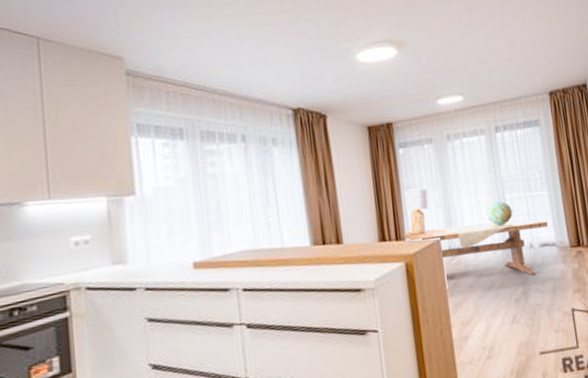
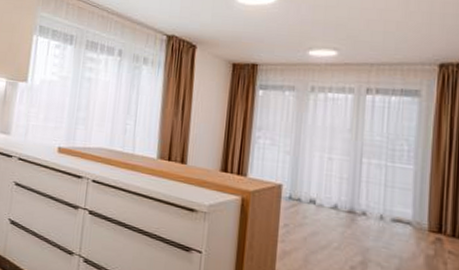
dining table: present [403,218,548,275] -> none [245,169,406,247]
lamp: present [405,188,429,234] -> none [253,129,279,176]
decorative globe: present [486,200,513,226] -> none [338,162,368,189]

